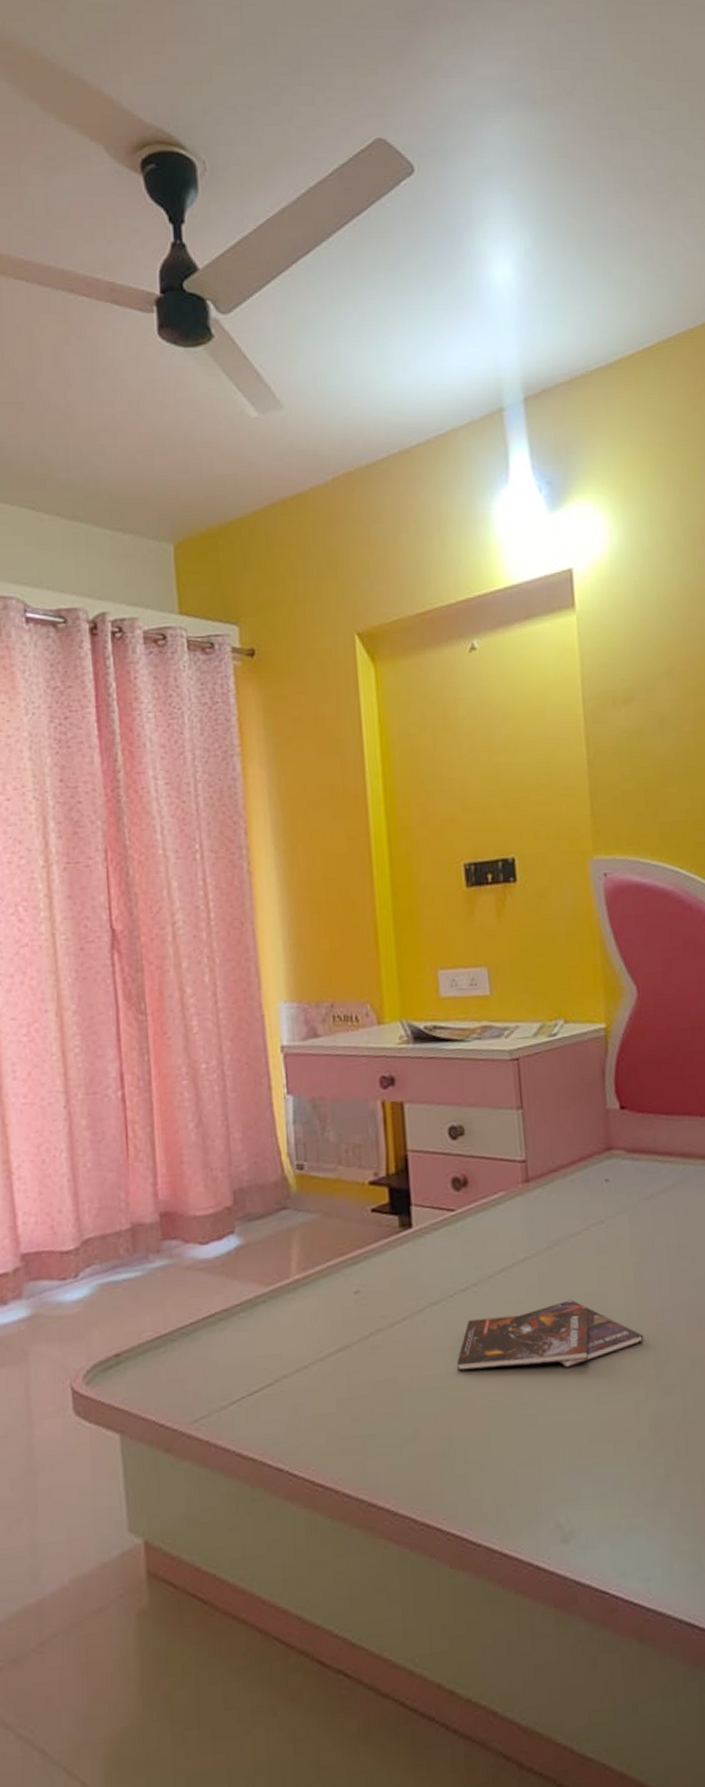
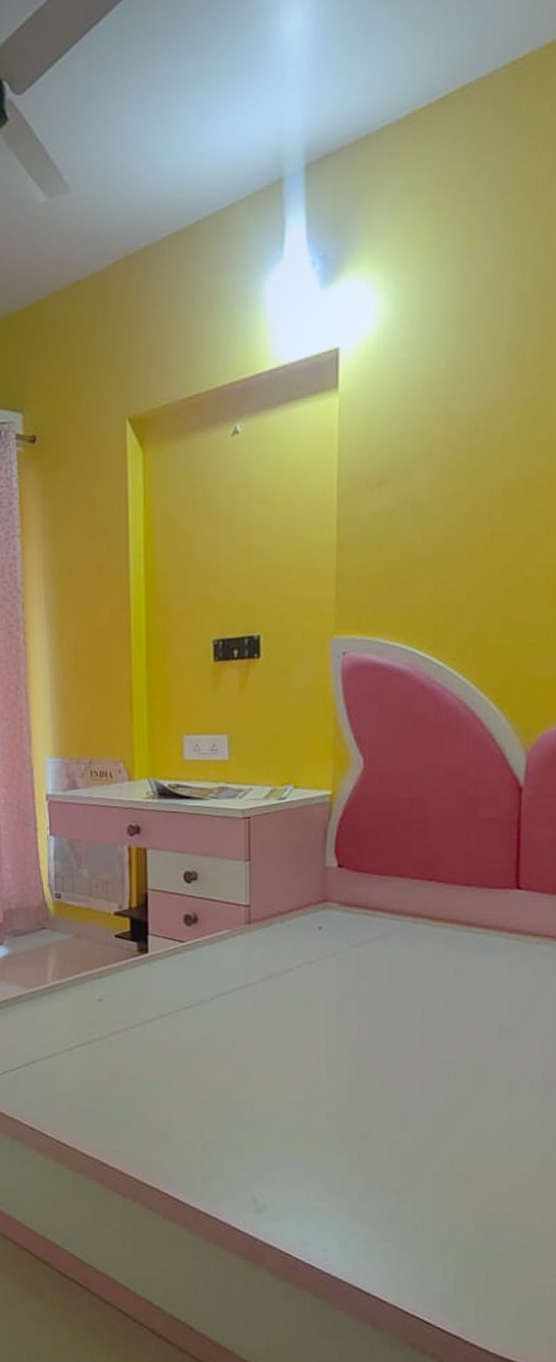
booklet: present [457,1299,644,1371] -> none [179,1024,341,1078]

